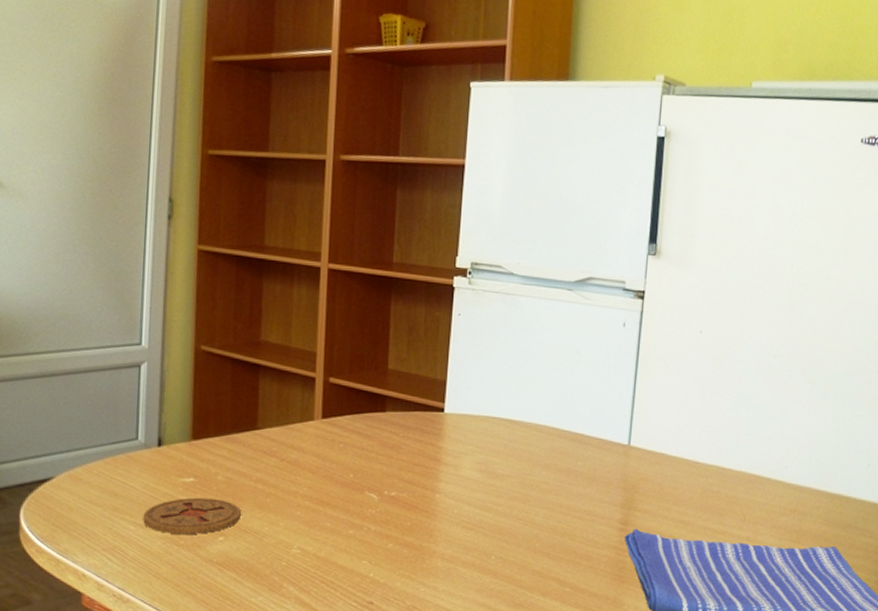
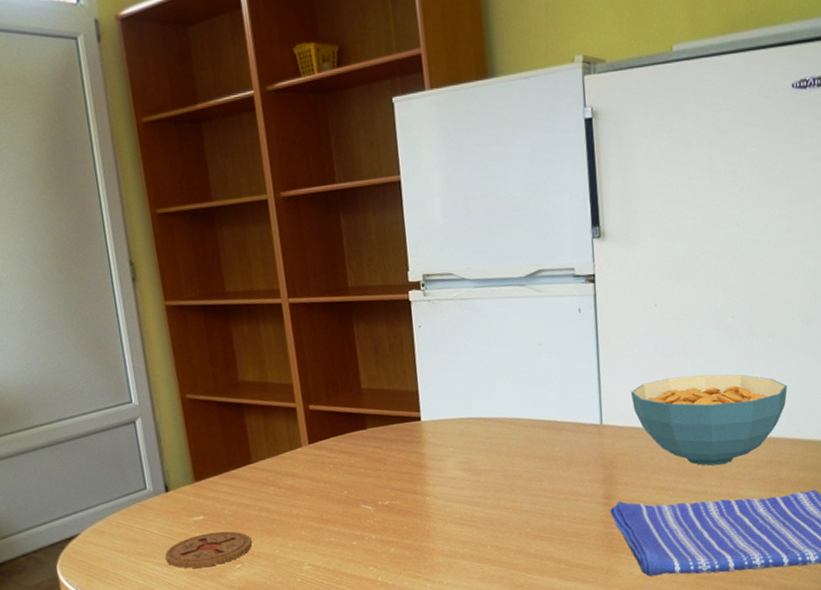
cereal bowl: none [663,408,820,507] -> present [630,374,787,466]

